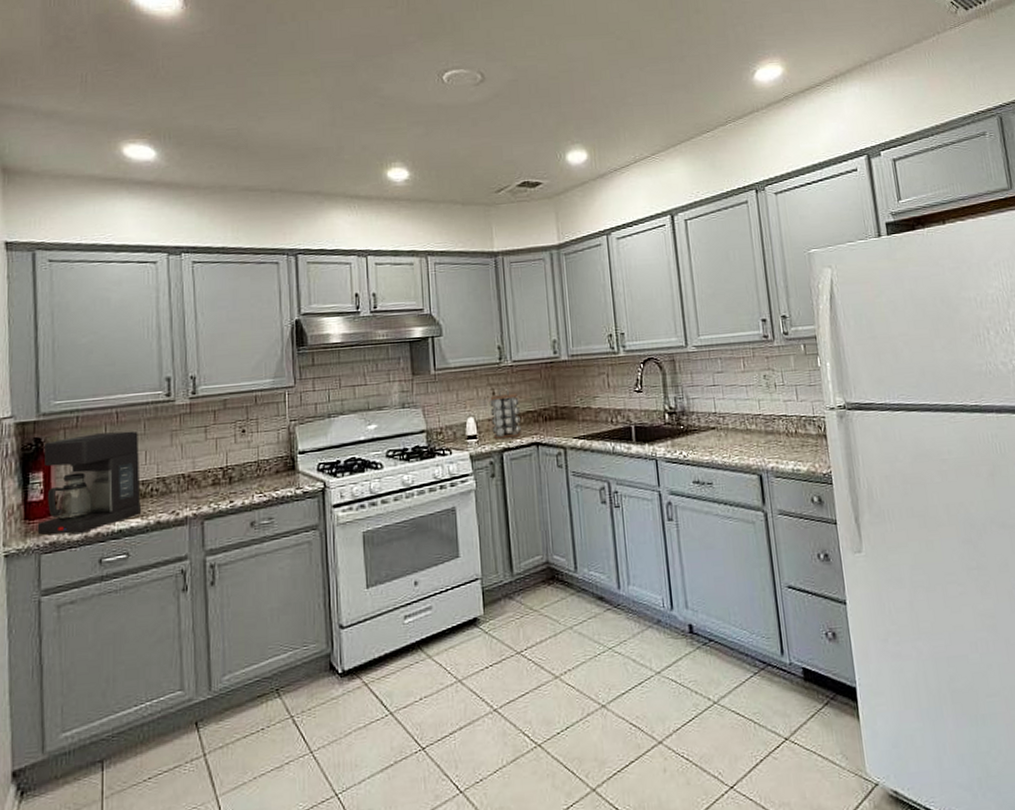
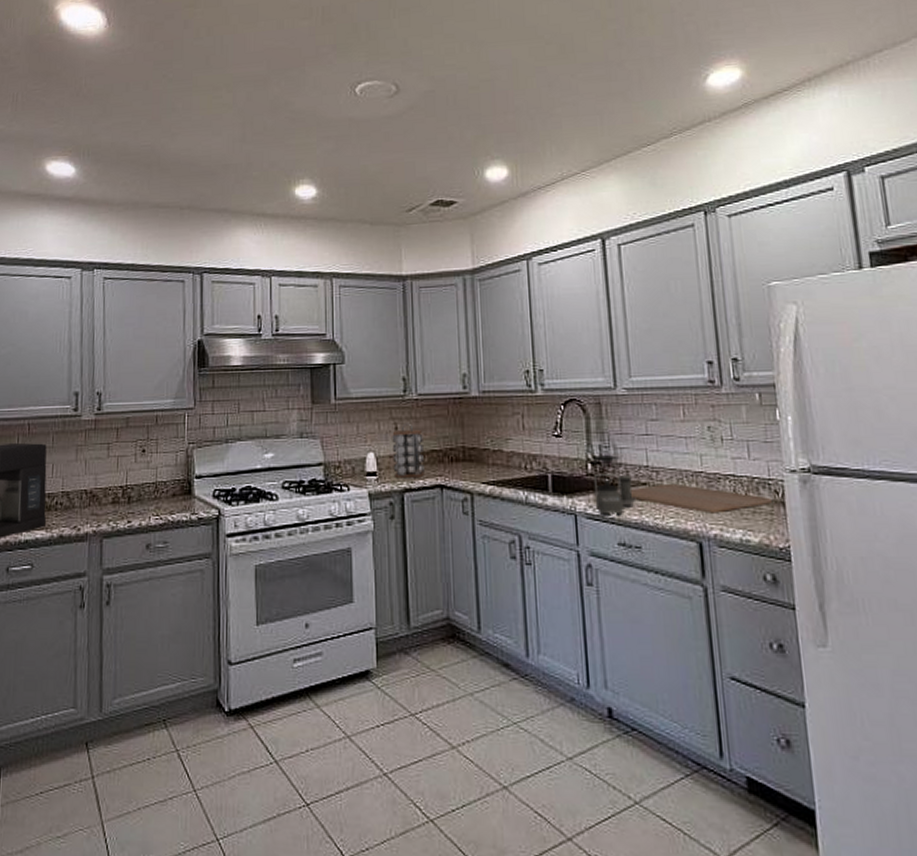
blender: none [670,405,707,459] -> present [593,455,637,516]
chopping board: none [693,425,816,450] -> present [620,483,772,514]

